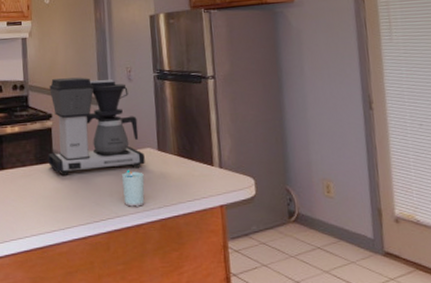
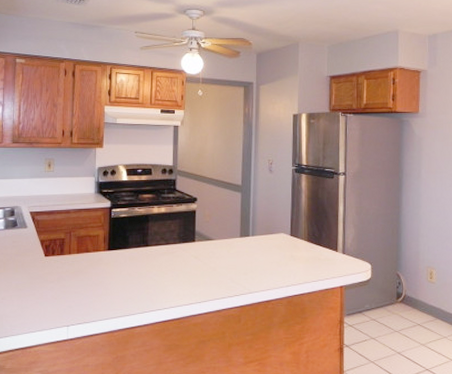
coffee maker: present [47,77,145,176] -> none [190,166,278,254]
cup: present [122,170,145,207] -> none [257,251,276,285]

